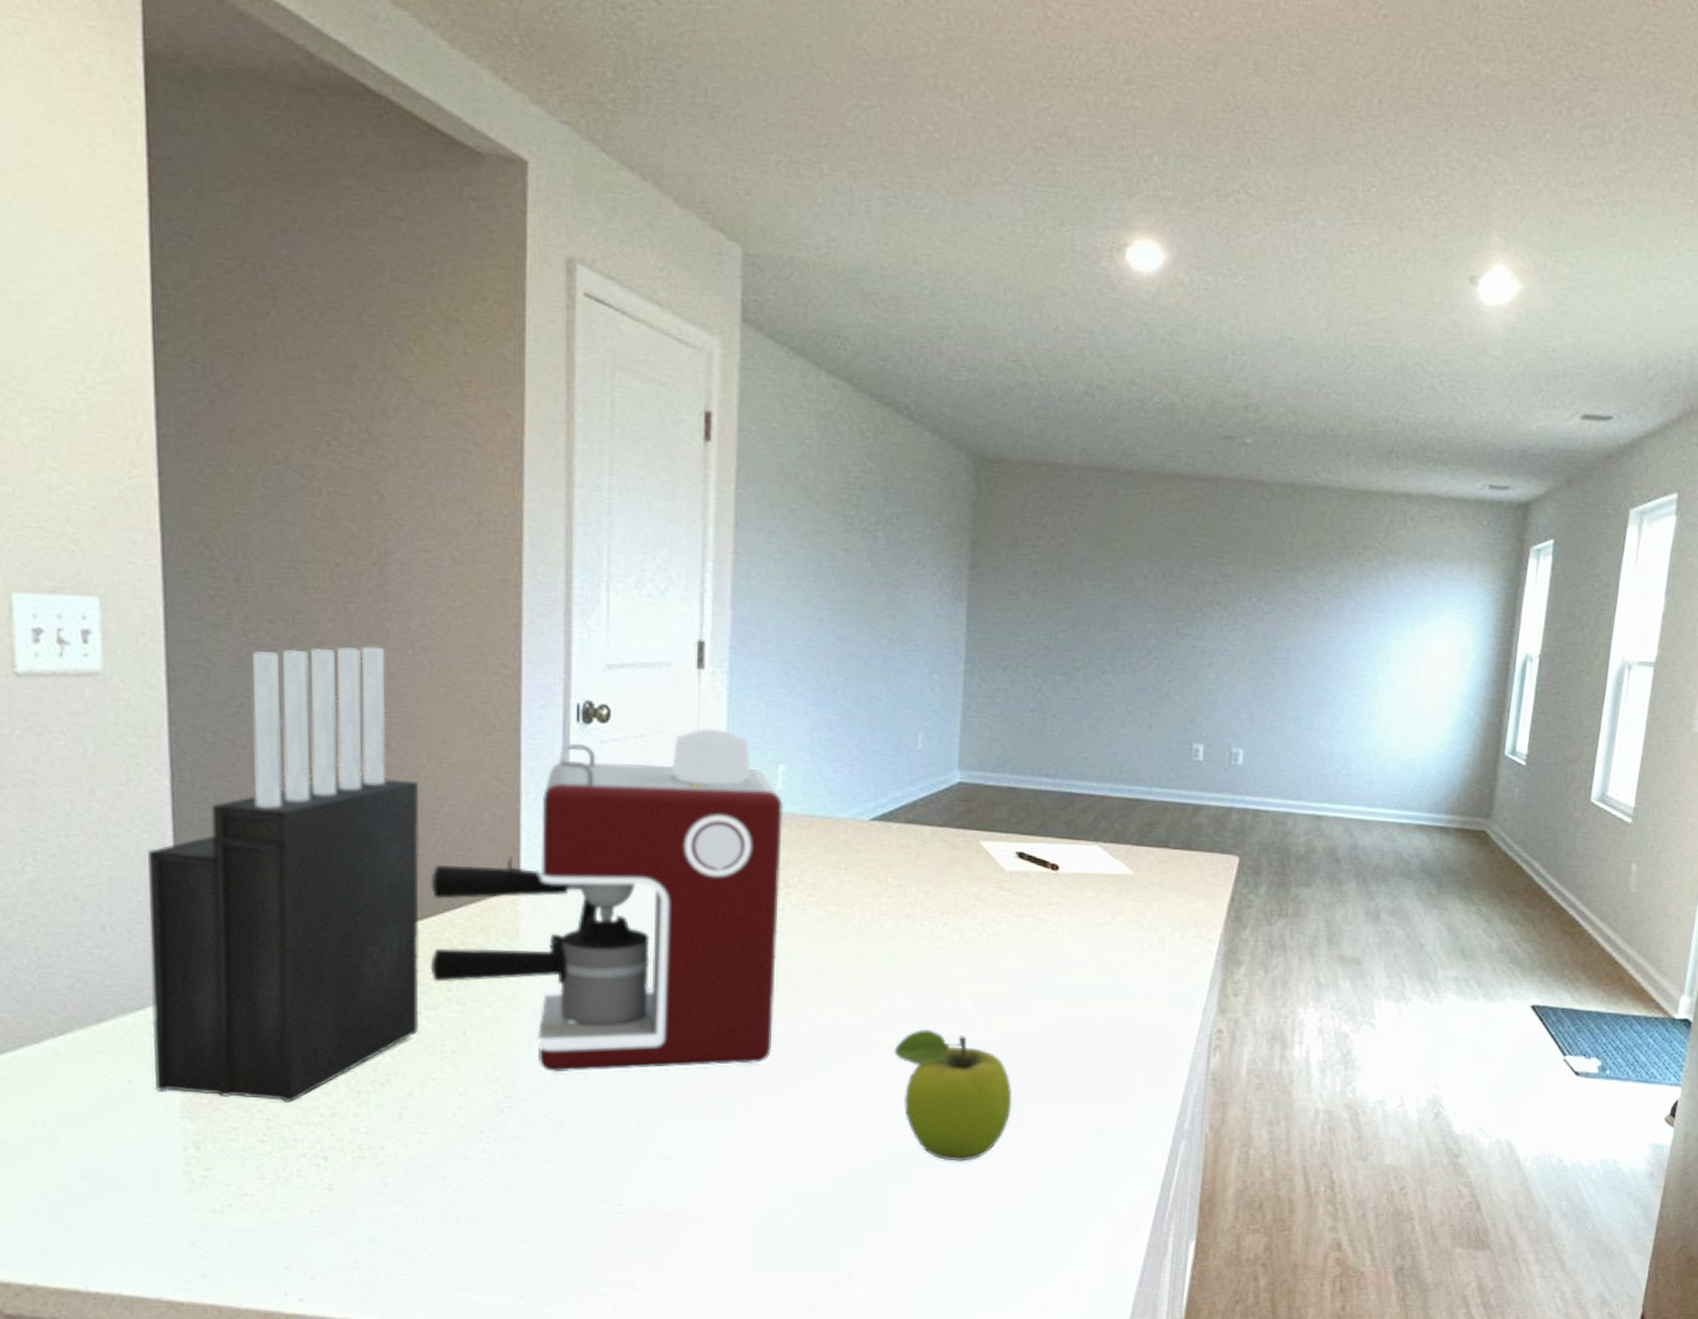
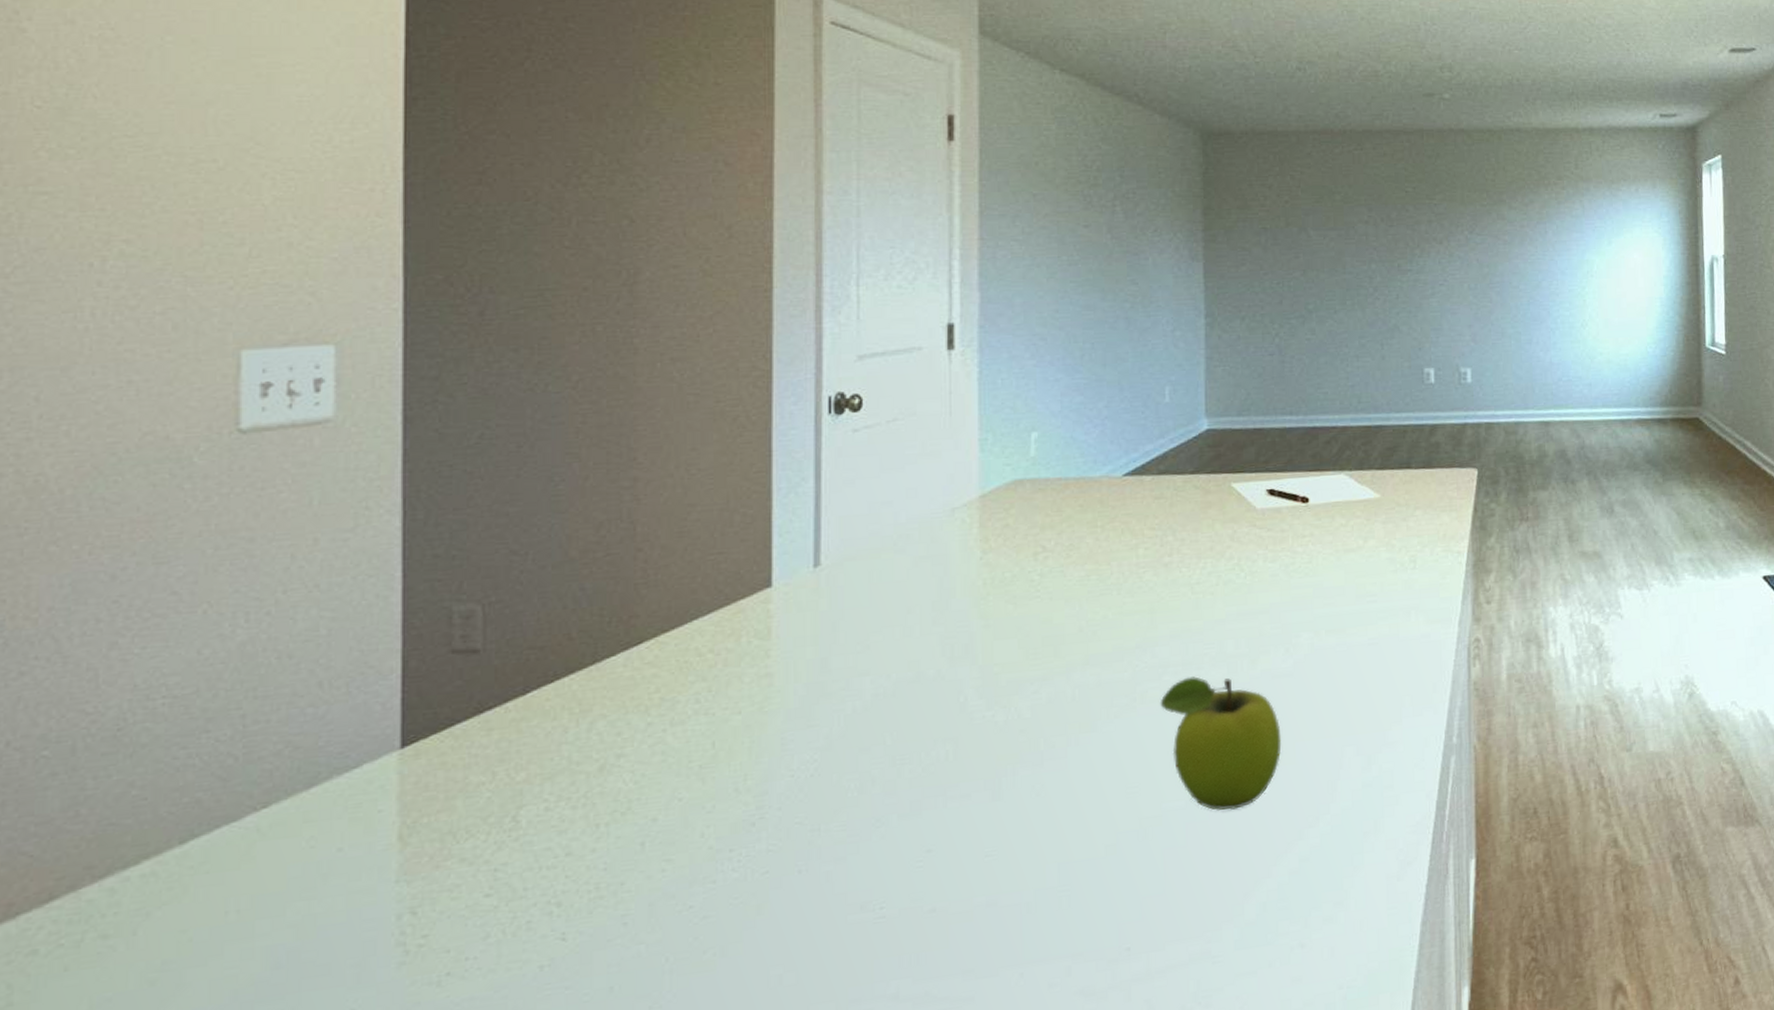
knife block: present [148,646,420,1104] -> none [368,363,667,856]
coffee maker: present [430,728,783,1073] -> none [676,404,1038,775]

